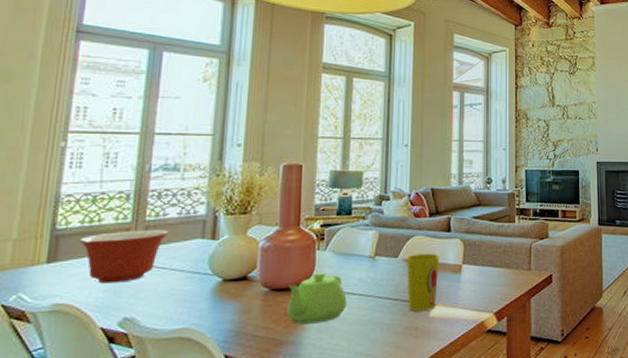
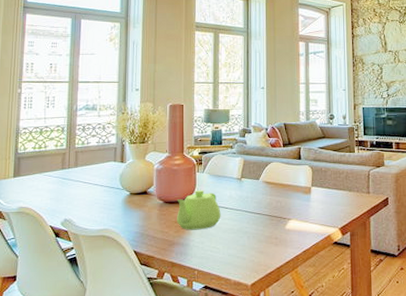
mixing bowl: present [79,230,168,284] -> none [33,154,91,194]
cup: present [407,253,439,311] -> none [266,177,293,224]

